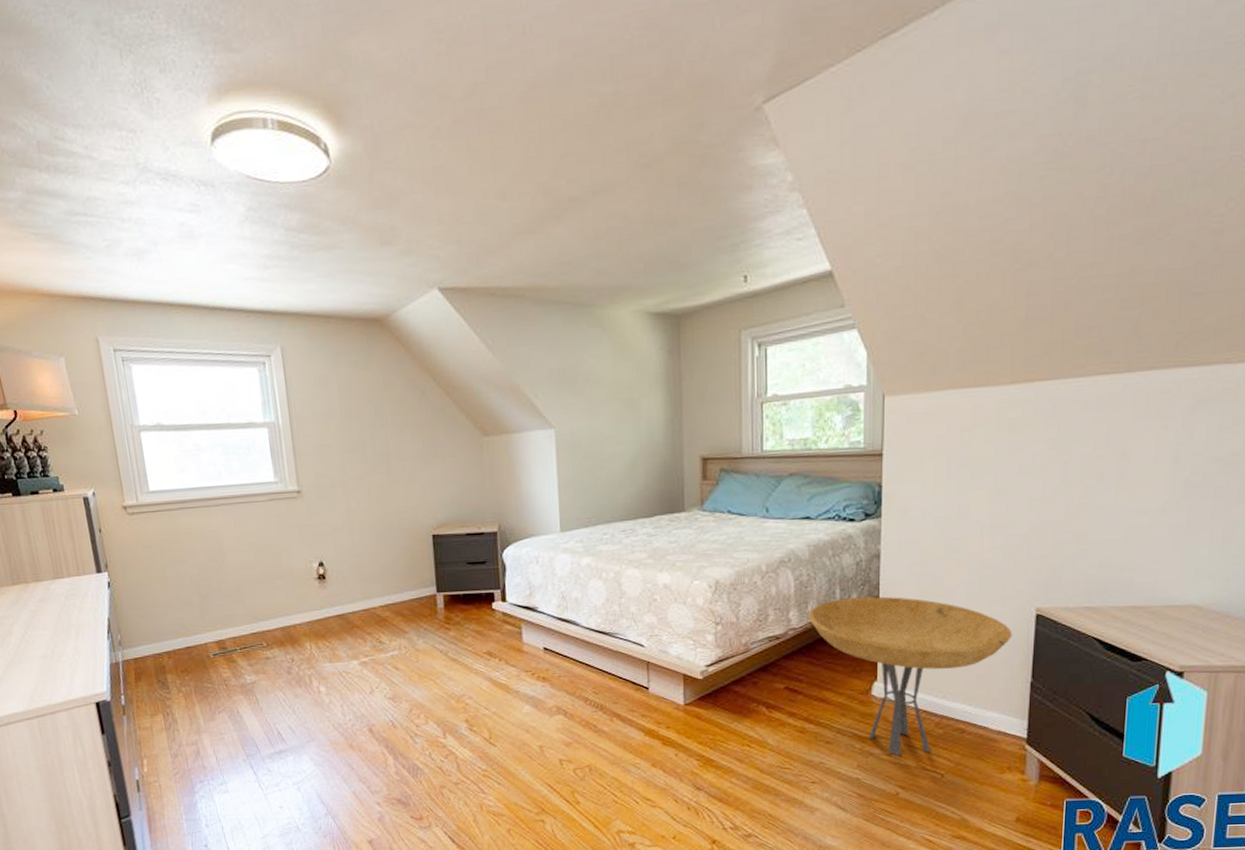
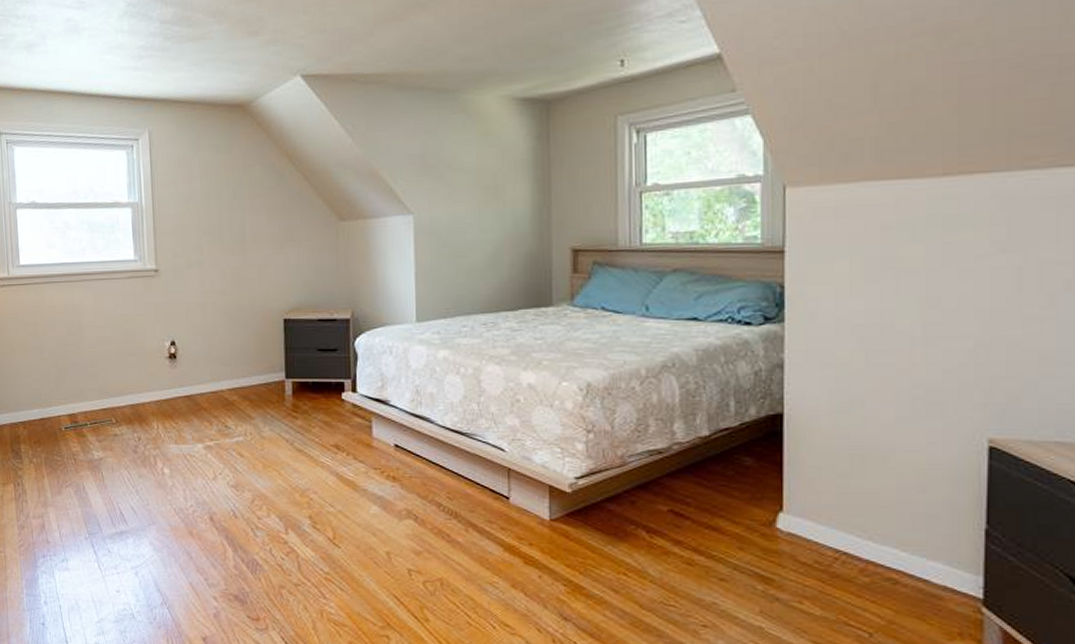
side table: present [808,596,1012,756] -> none [696,412,957,605]

